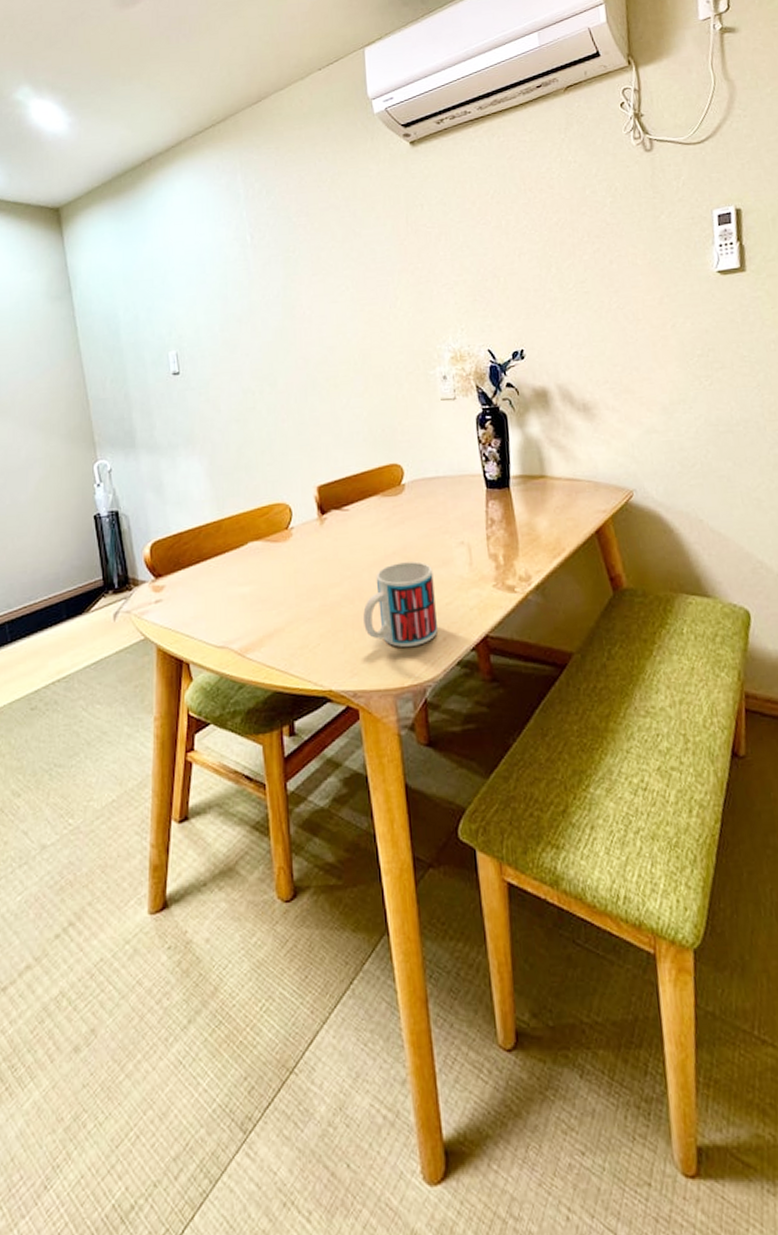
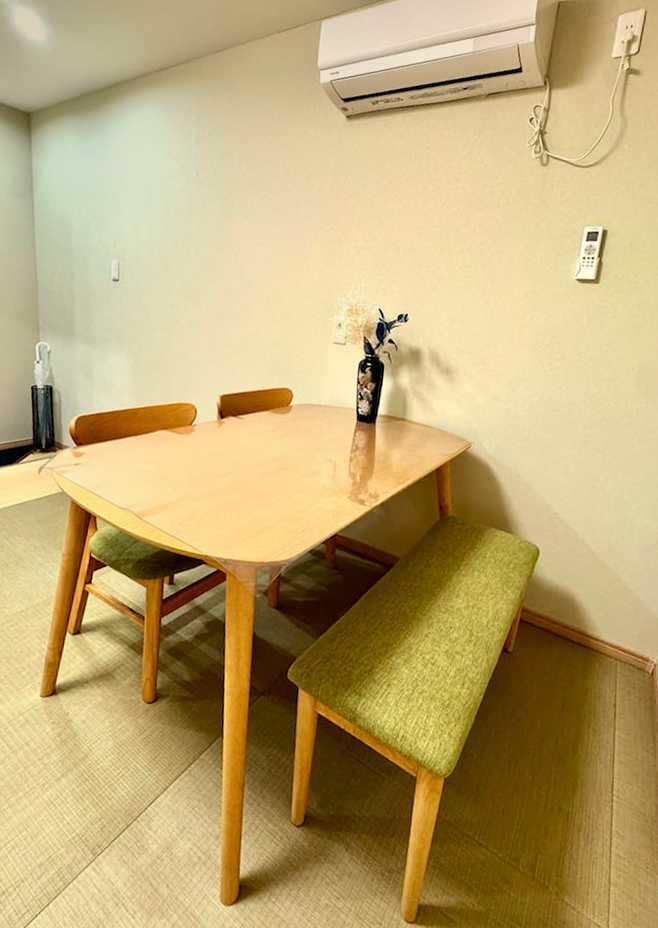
mug: present [363,561,438,647] -> none [241,467,303,533]

